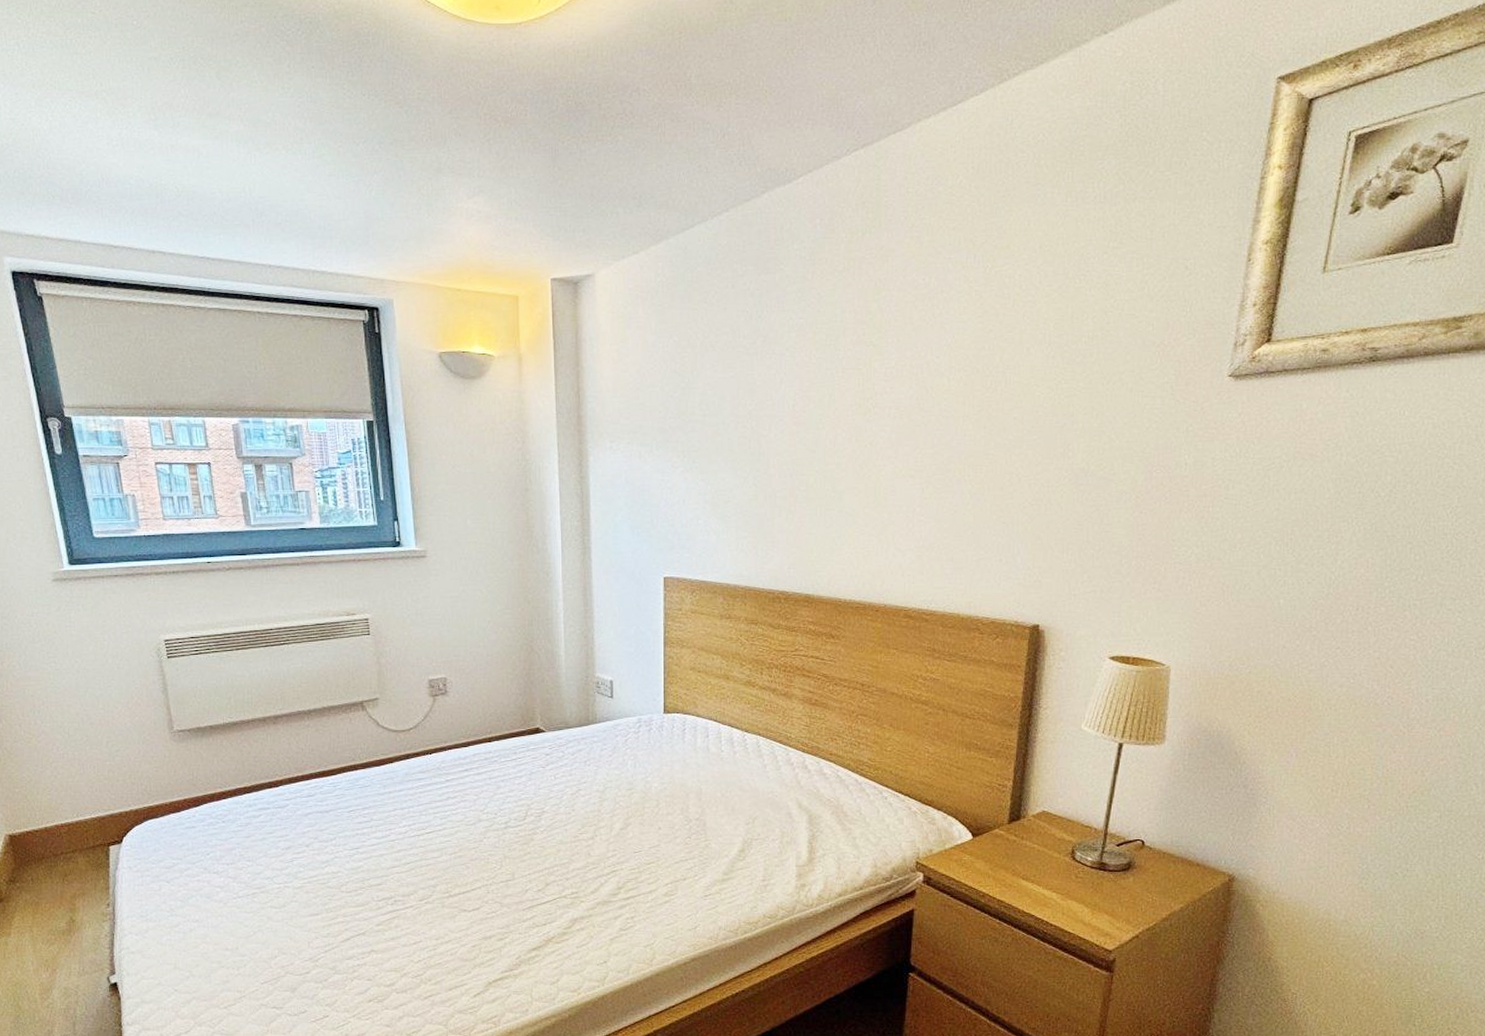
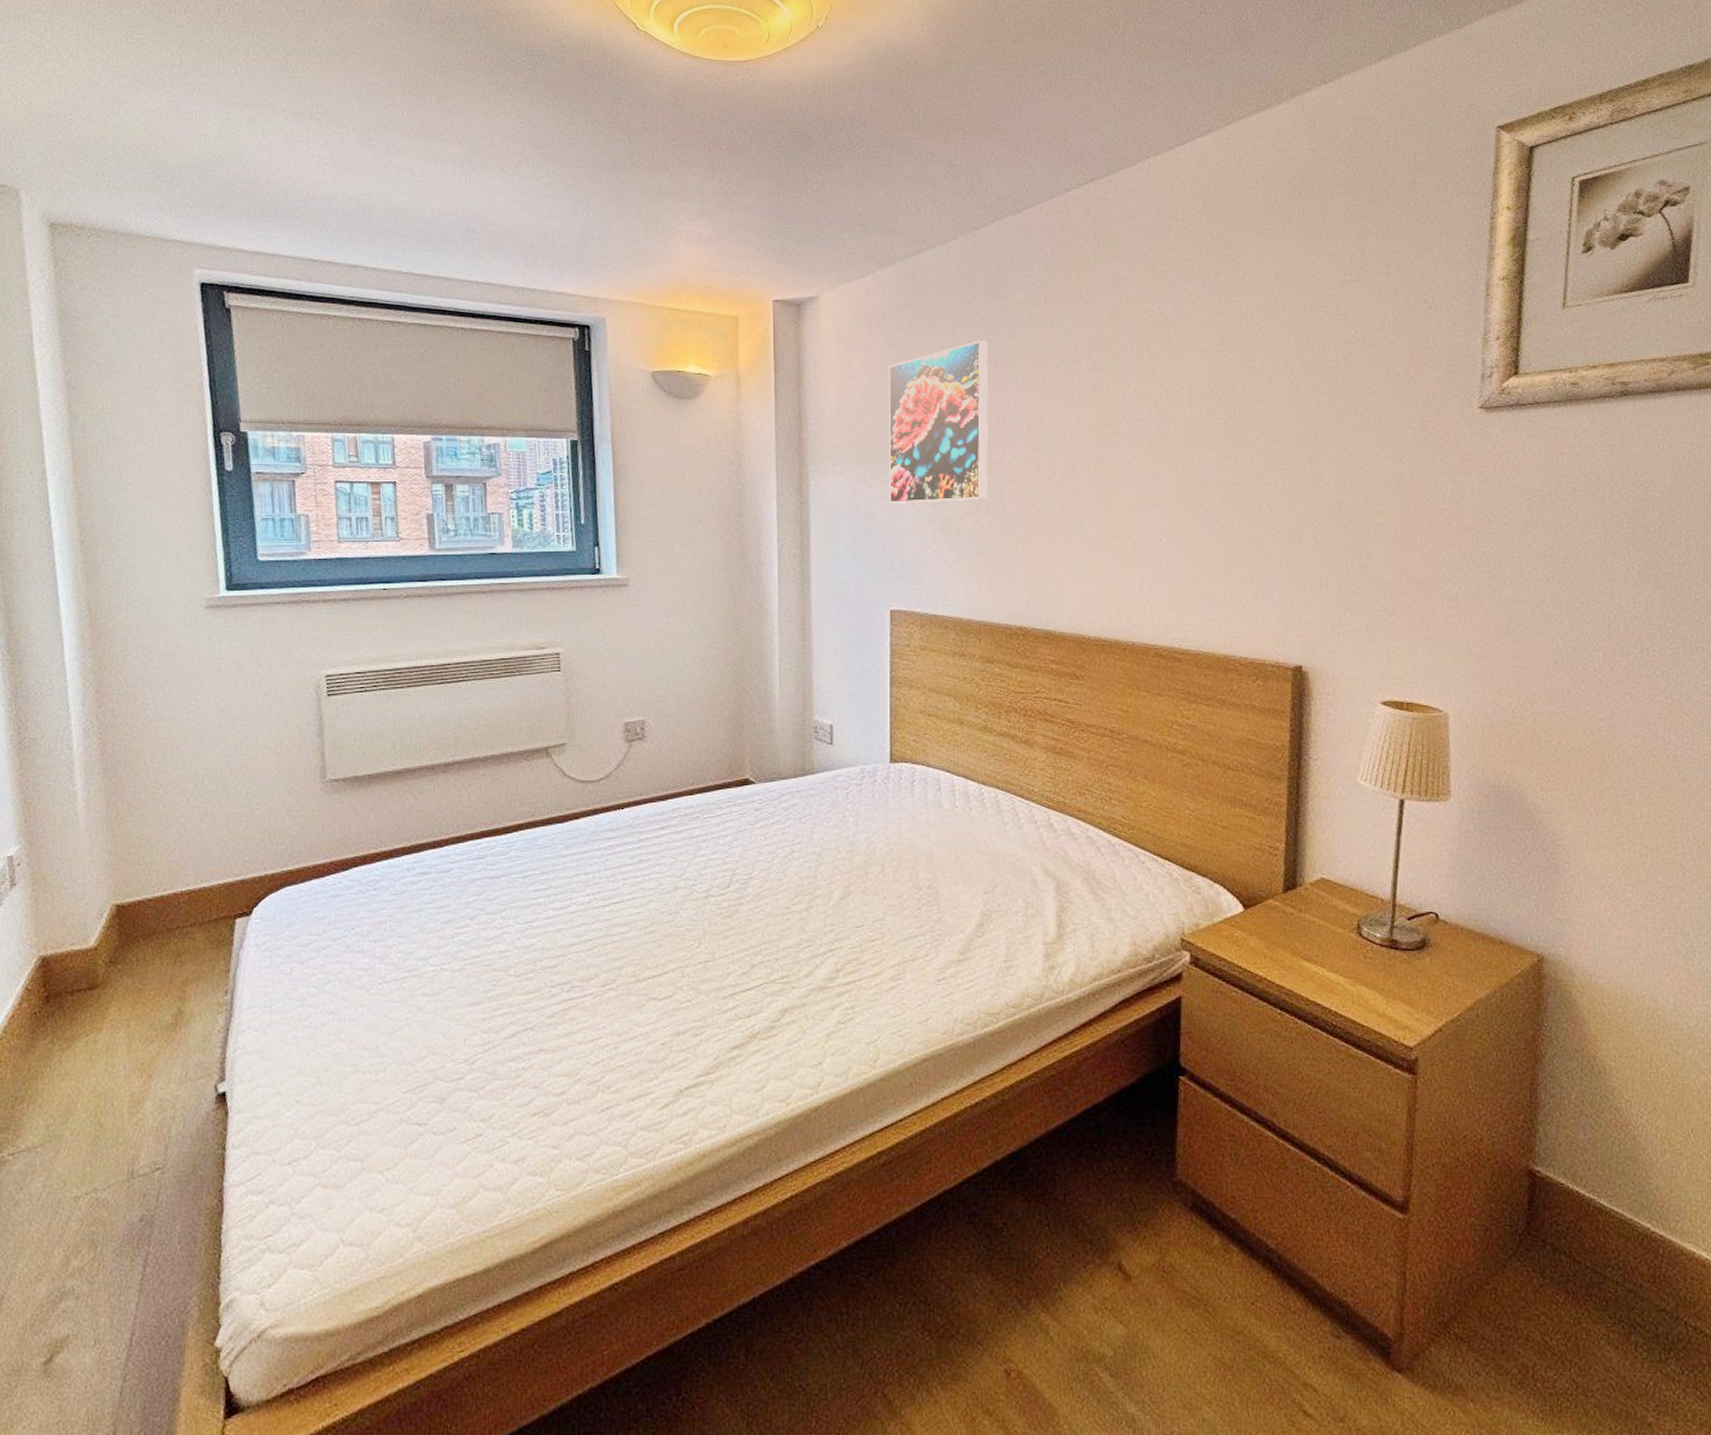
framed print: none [662,315,758,478] -> present [889,340,989,504]

